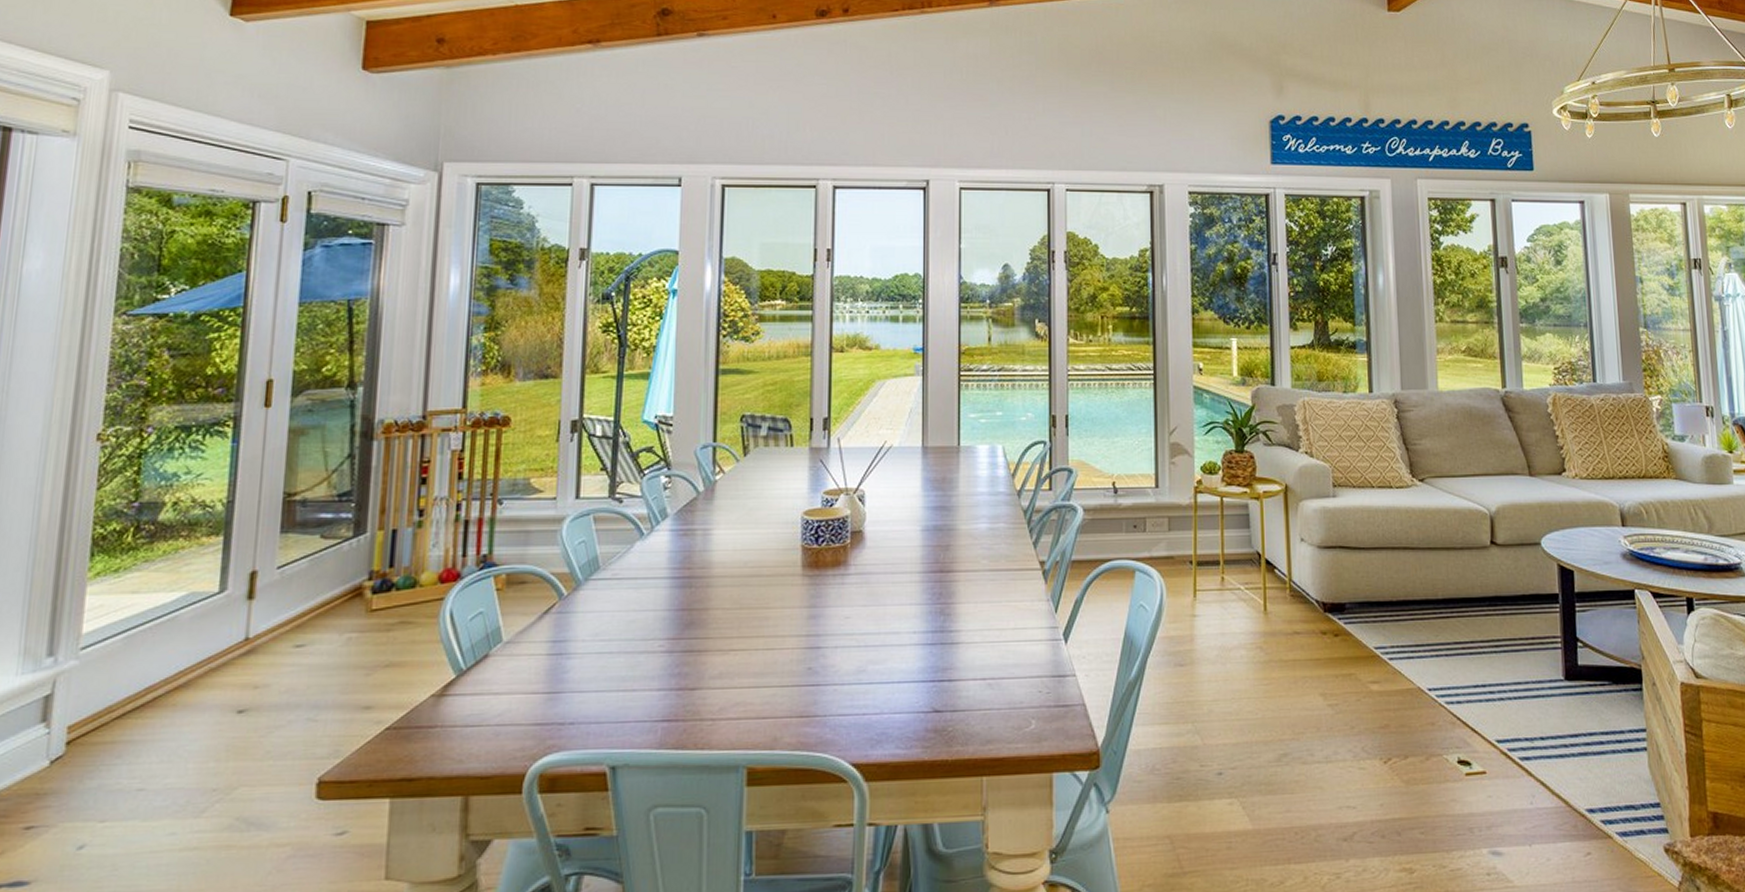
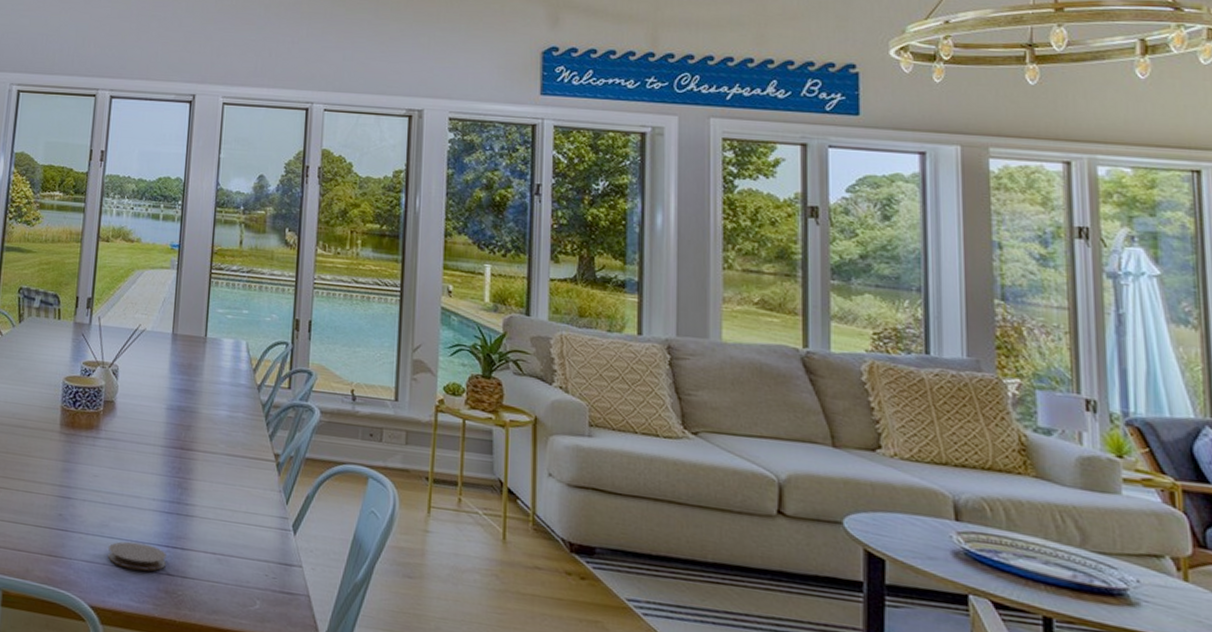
coaster: none [867,683,934,714] -> present [107,541,168,571]

